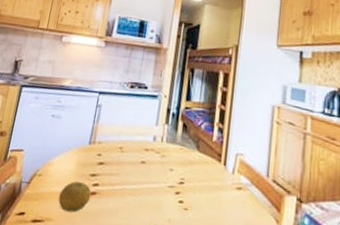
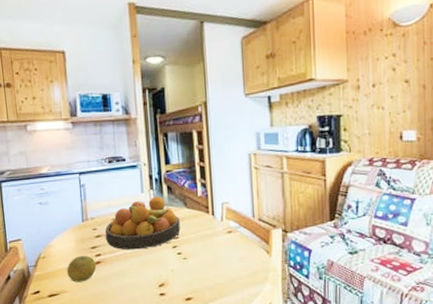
fruit bowl: none [108,132,189,189] -> present [105,196,180,250]

